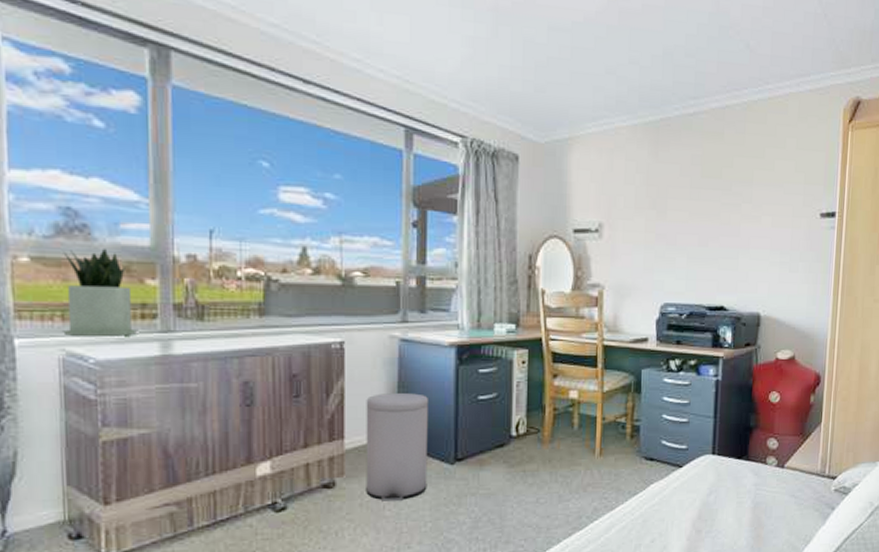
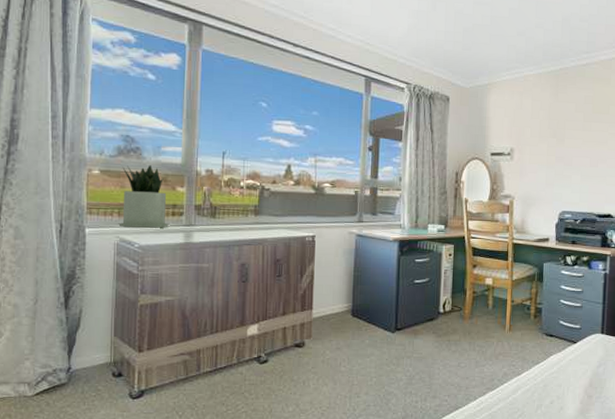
pedal bin: present [366,393,428,503] -> none [327,276,376,361]

